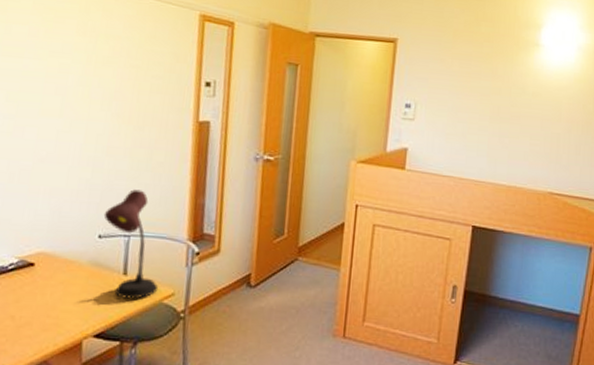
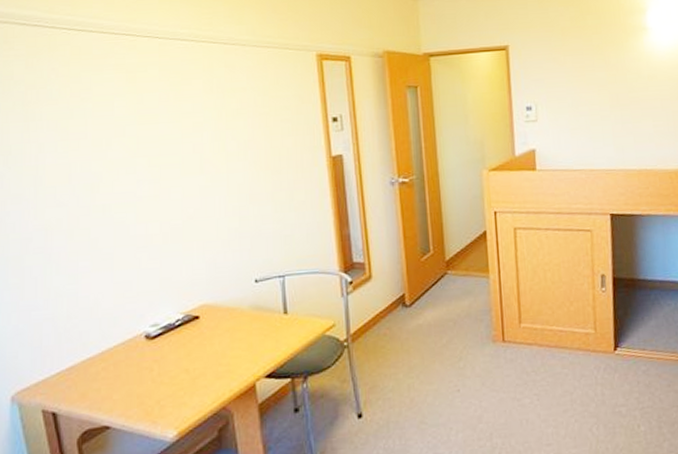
desk lamp: present [103,189,159,299] -> none [256,230,319,337]

